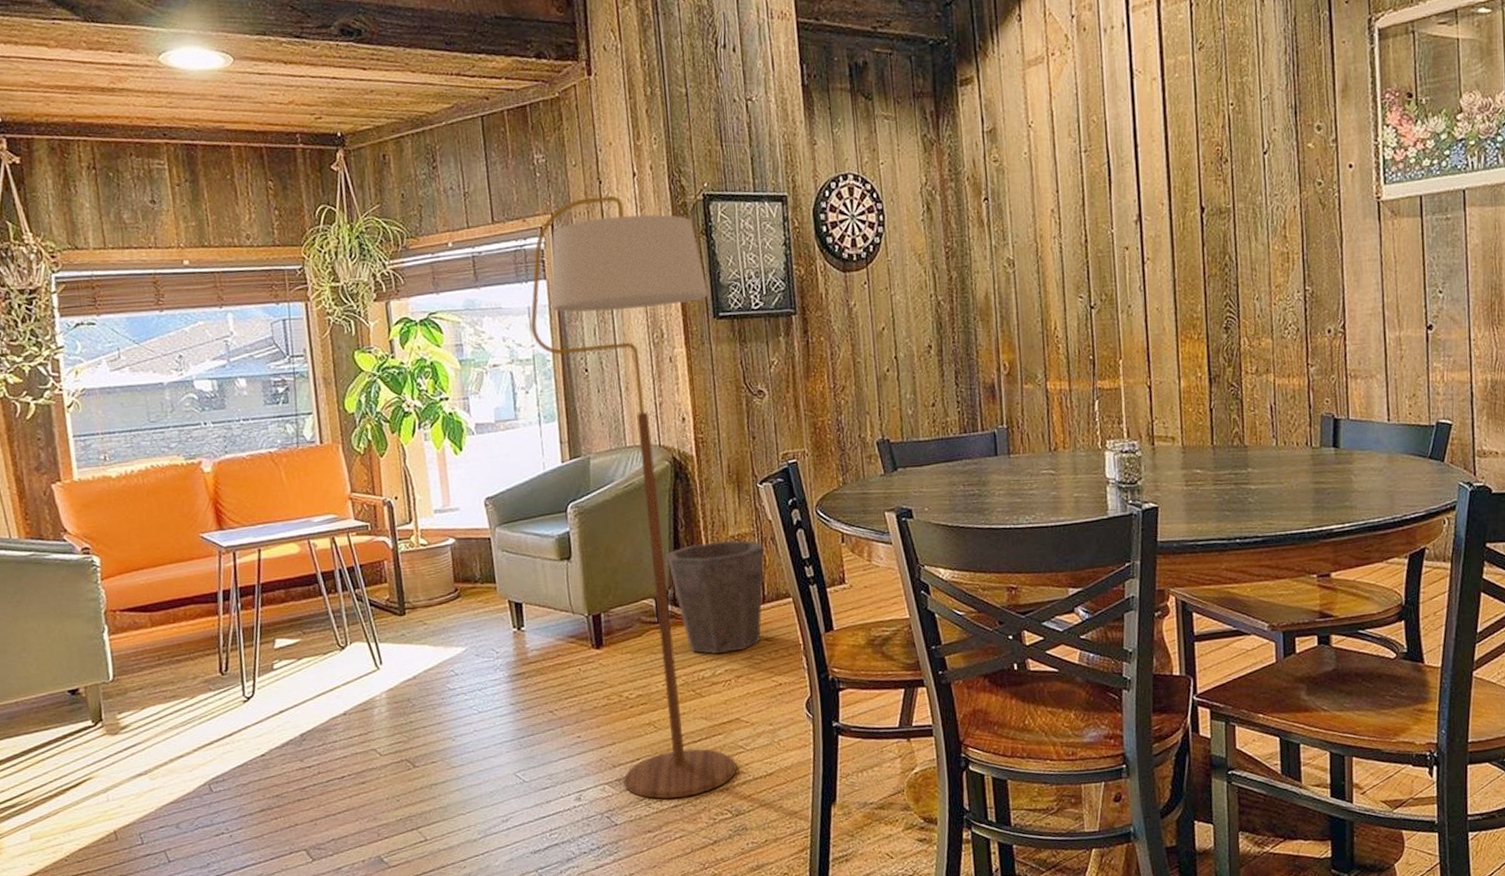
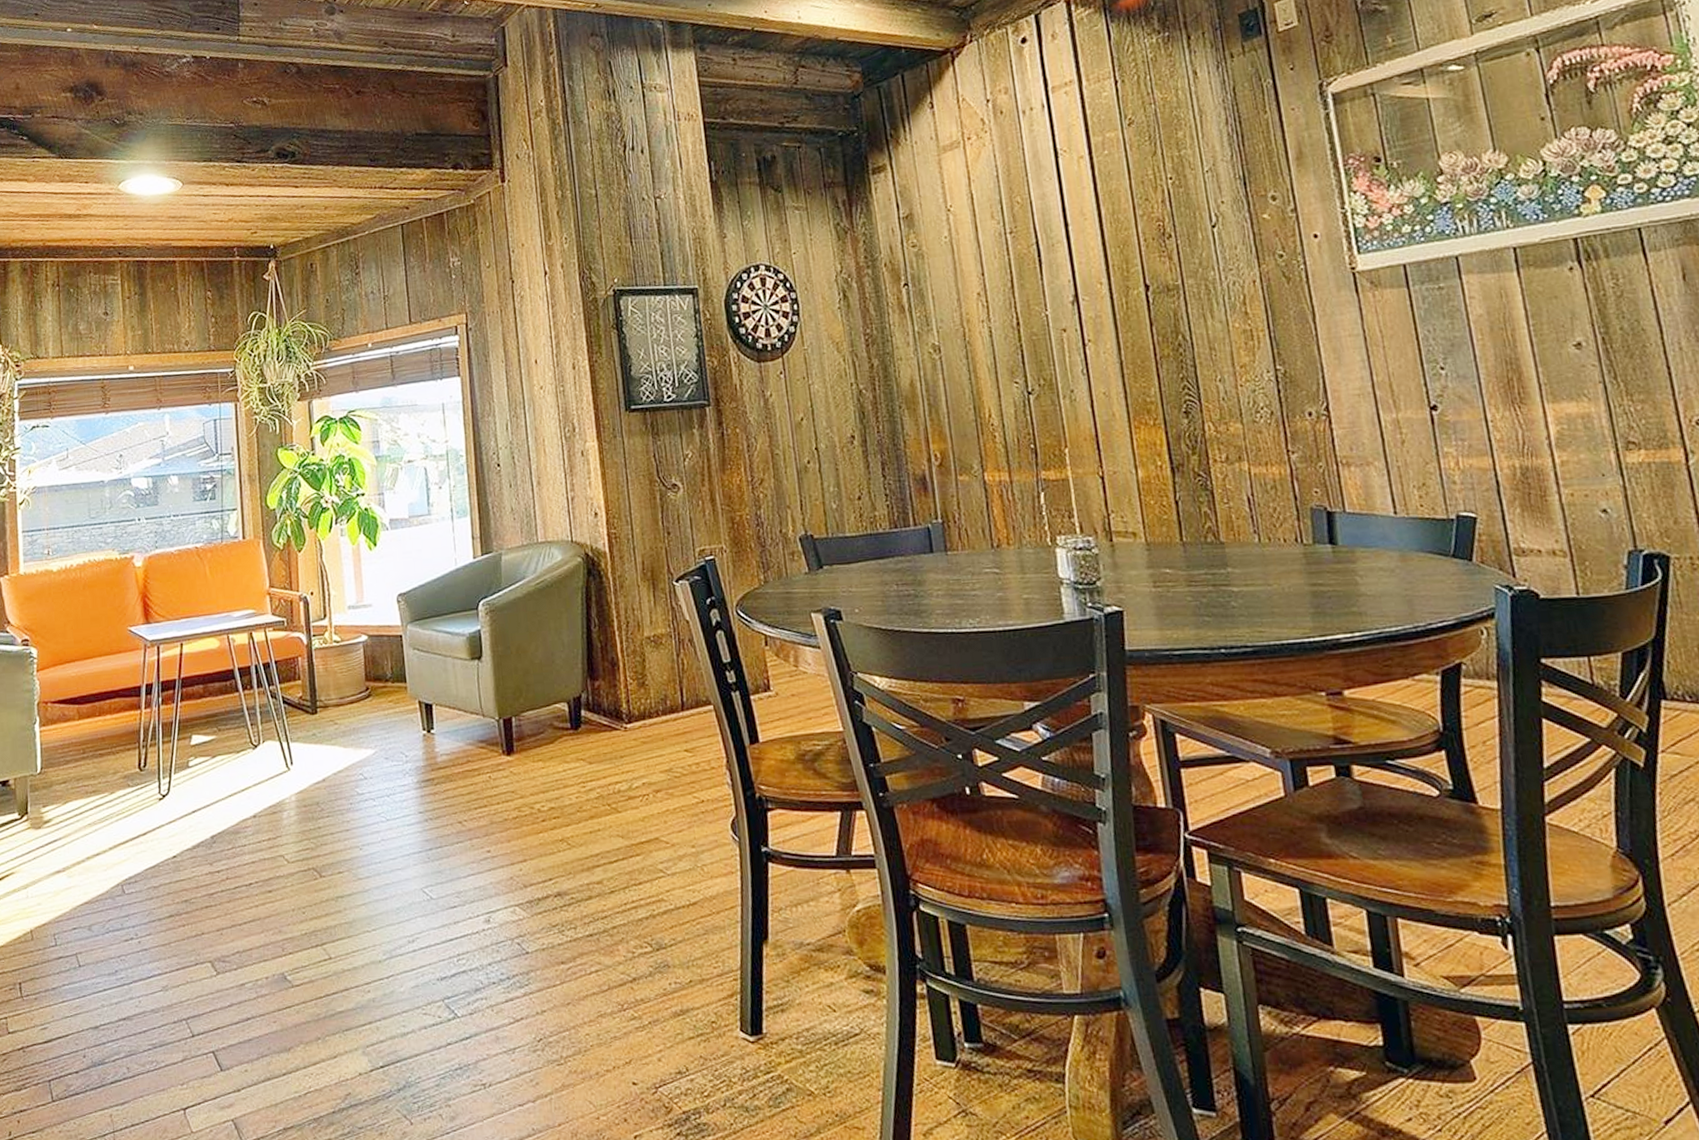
floor lamp: present [530,195,737,800] -> none [445,294,657,927]
waste bin: present [667,540,765,654] -> none [579,641,683,765]

